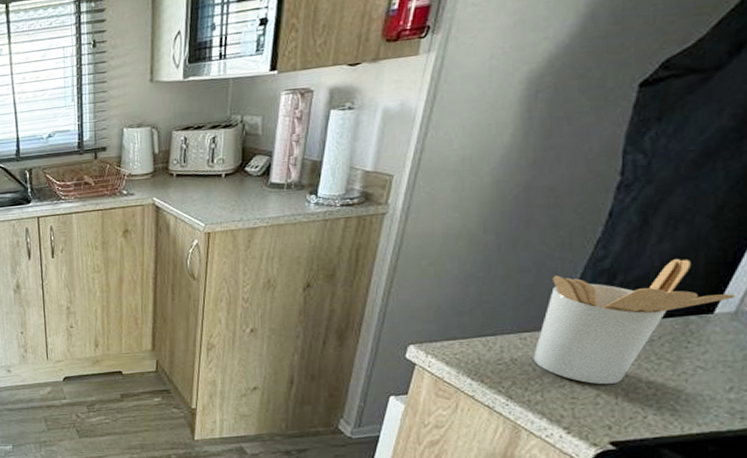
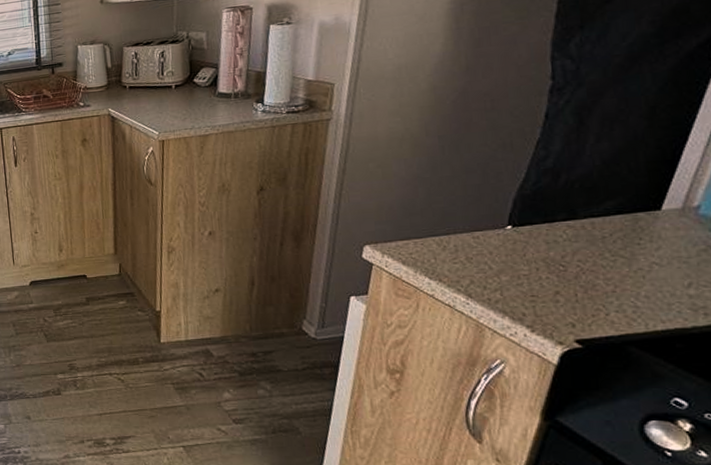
utensil holder: present [533,259,736,385] -> none [488,158,681,283]

